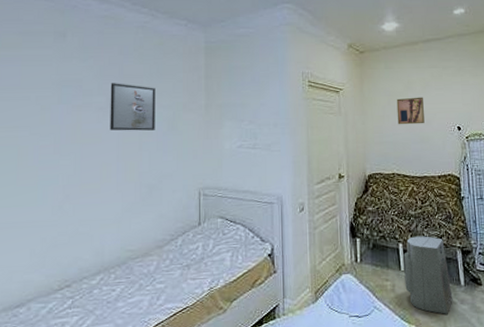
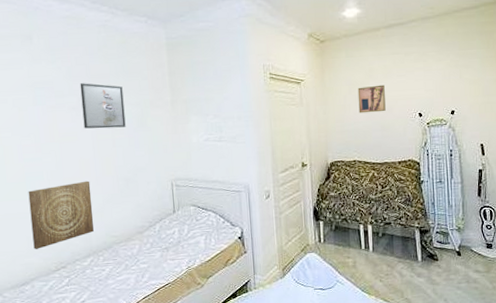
wall art: none [36,187,110,264] -> present [28,180,94,249]
air purifier: present [403,236,453,314] -> none [364,217,410,286]

